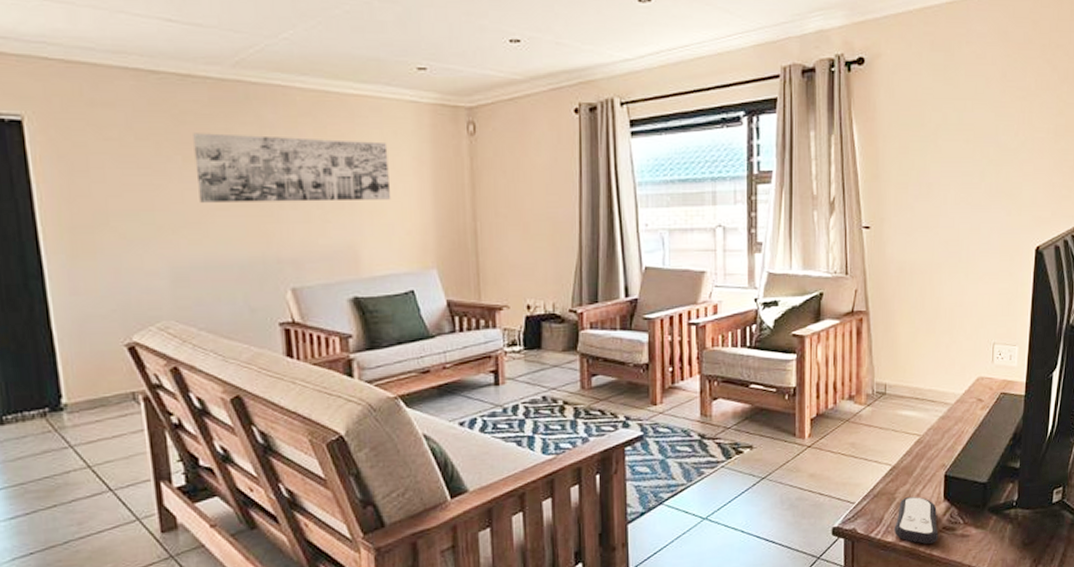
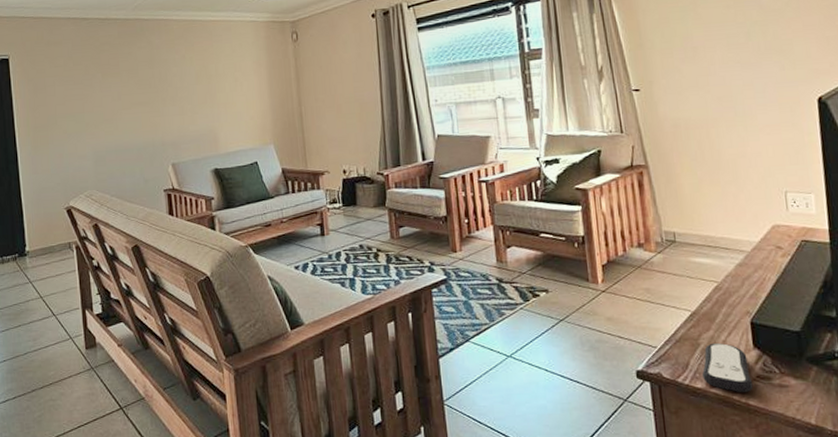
wall art: present [193,133,392,202] -> none [108,52,239,105]

